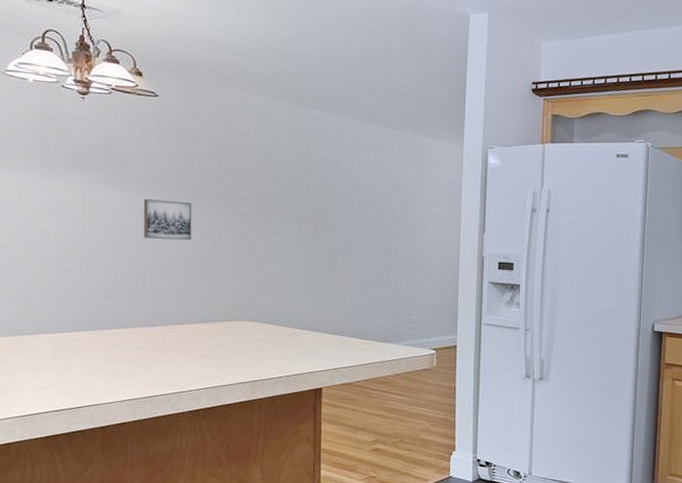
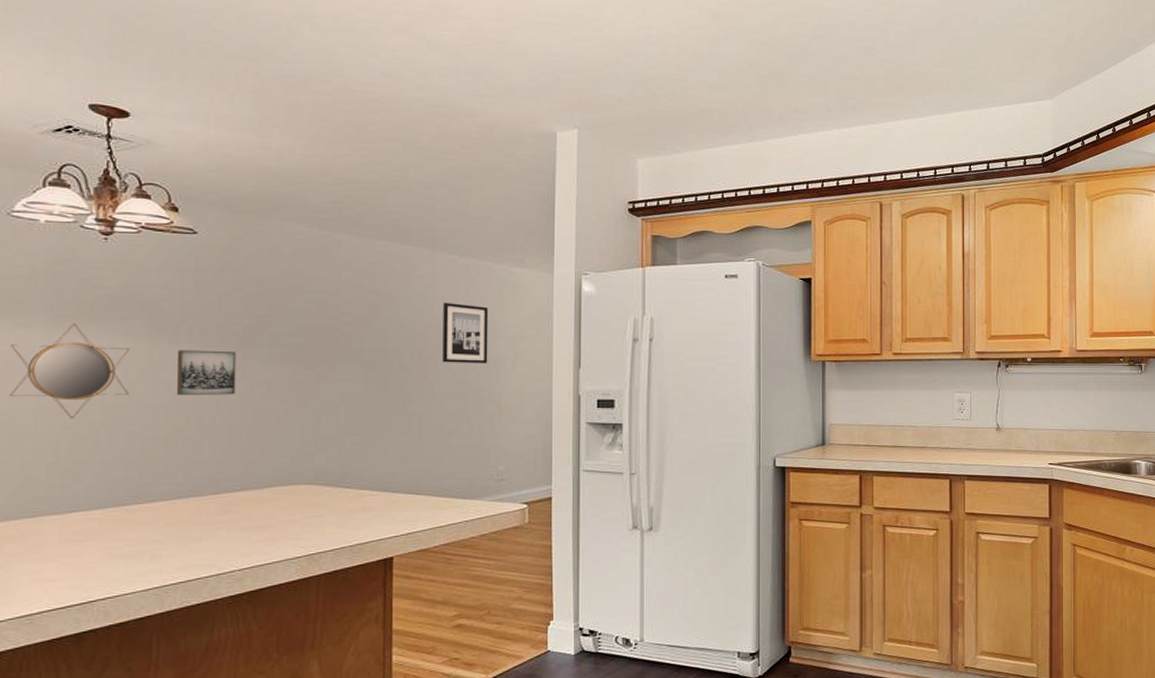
home mirror: none [9,171,105,254] -> present [10,323,130,419]
wall art: none [365,168,406,225] -> present [442,303,489,364]

